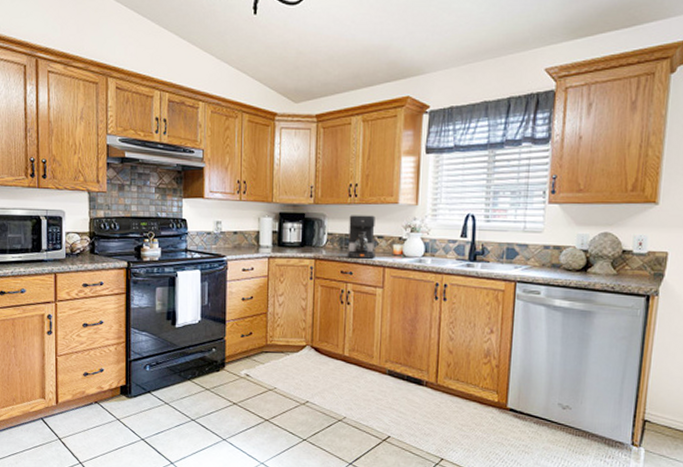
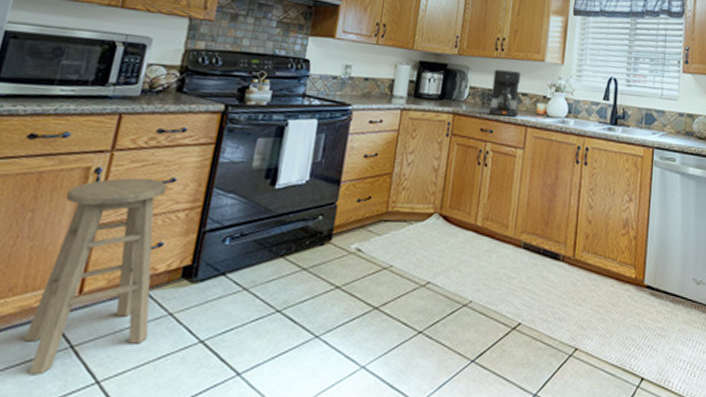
bar stool: none [30,321,107,456] -> present [24,178,168,376]

